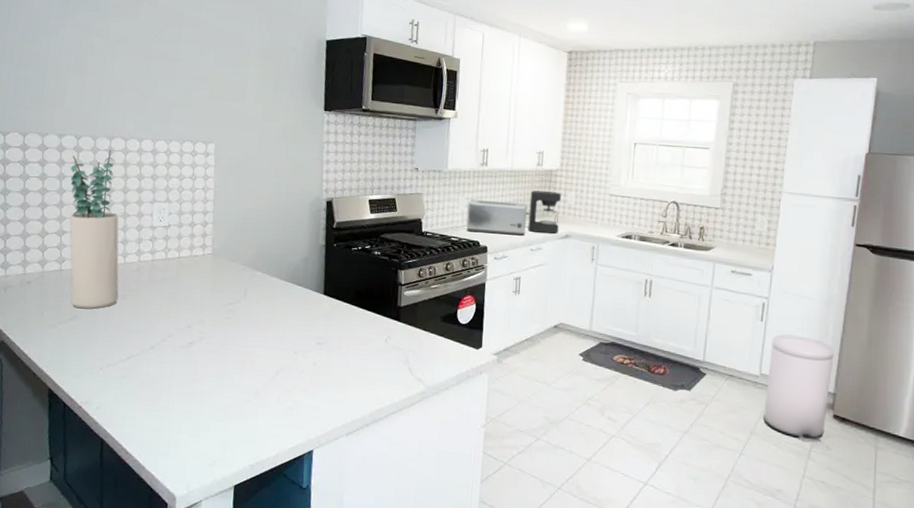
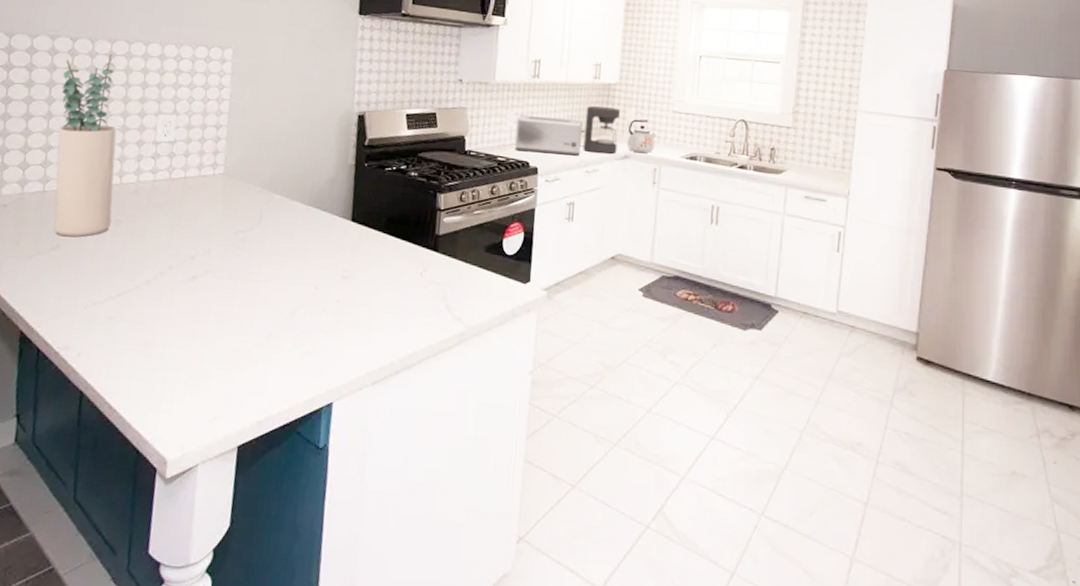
kettle: none [567,202,595,233] -> present [626,119,657,153]
pedal bin: present [763,334,834,442] -> none [841,267,916,388]

